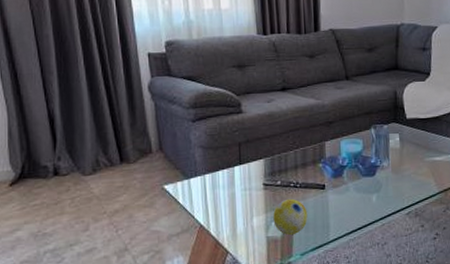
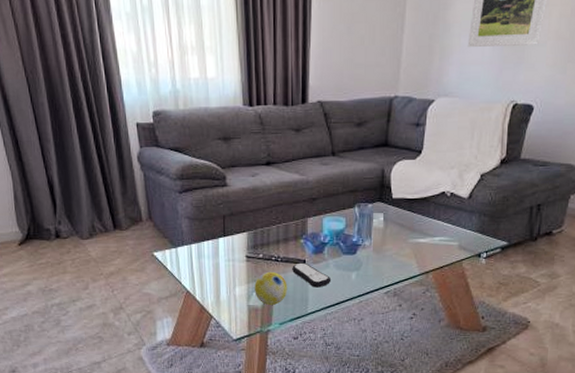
remote control: none [312,187,353,213] -> present [292,262,332,288]

